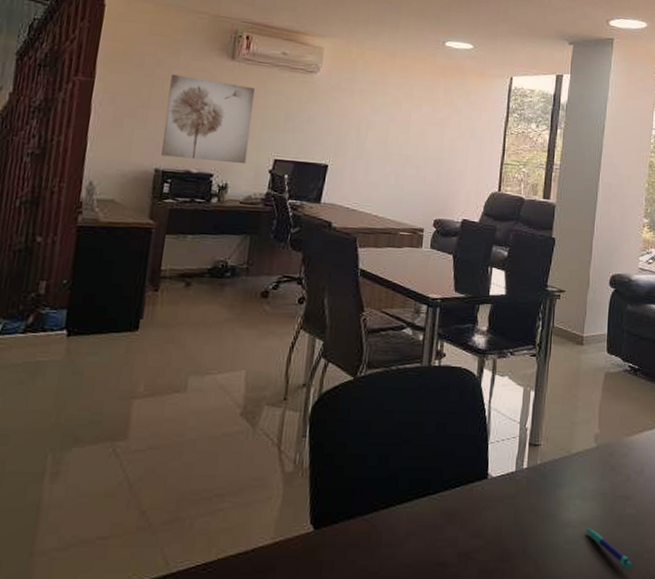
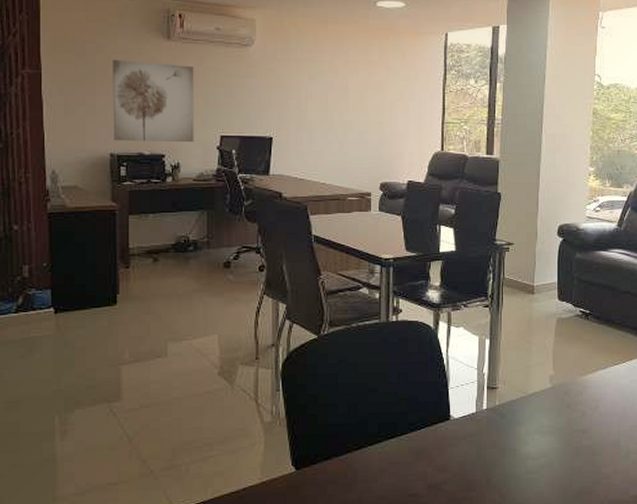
pen: present [586,527,633,569] -> none [545,459,592,494]

